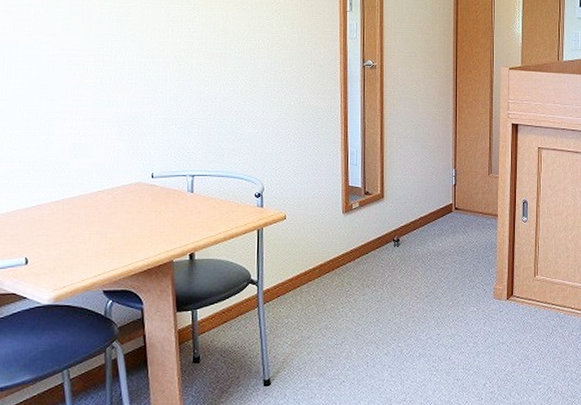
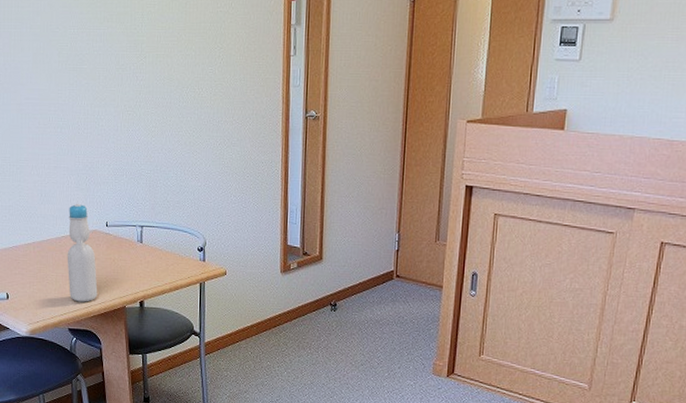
bottle: none [103,155,140,260] -> present [67,203,98,302]

